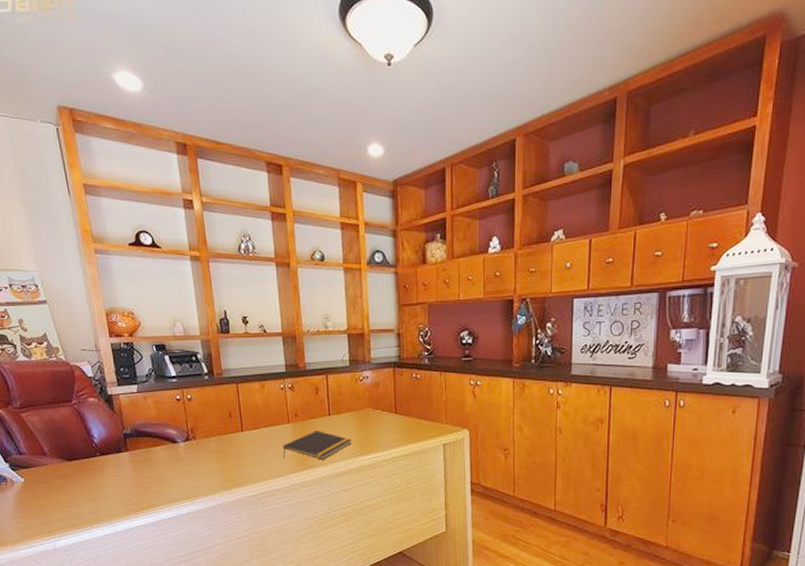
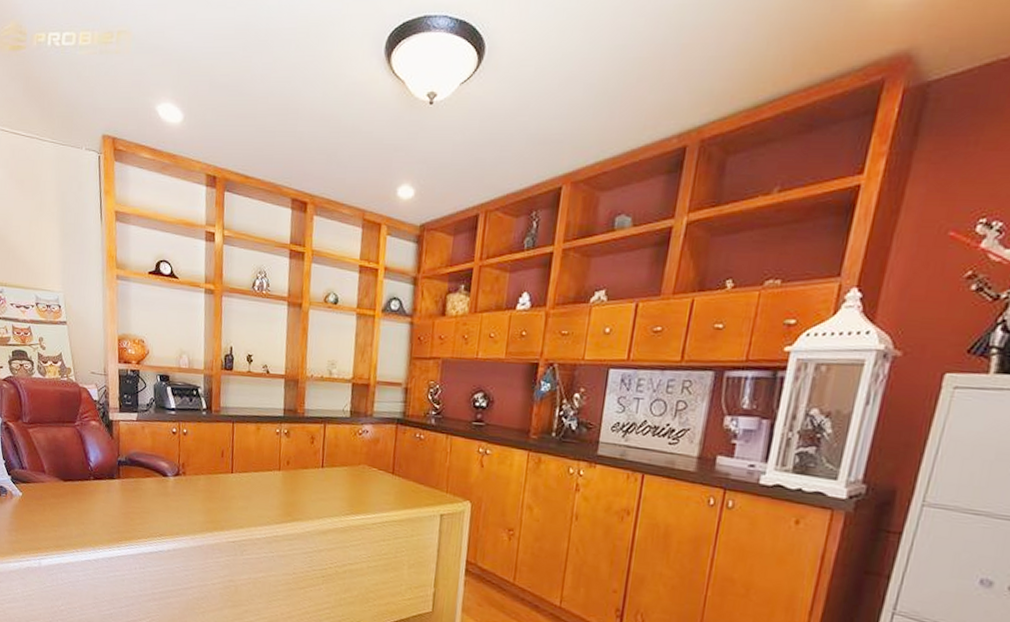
notepad: present [282,431,352,460] -> none [269,482,343,514]

